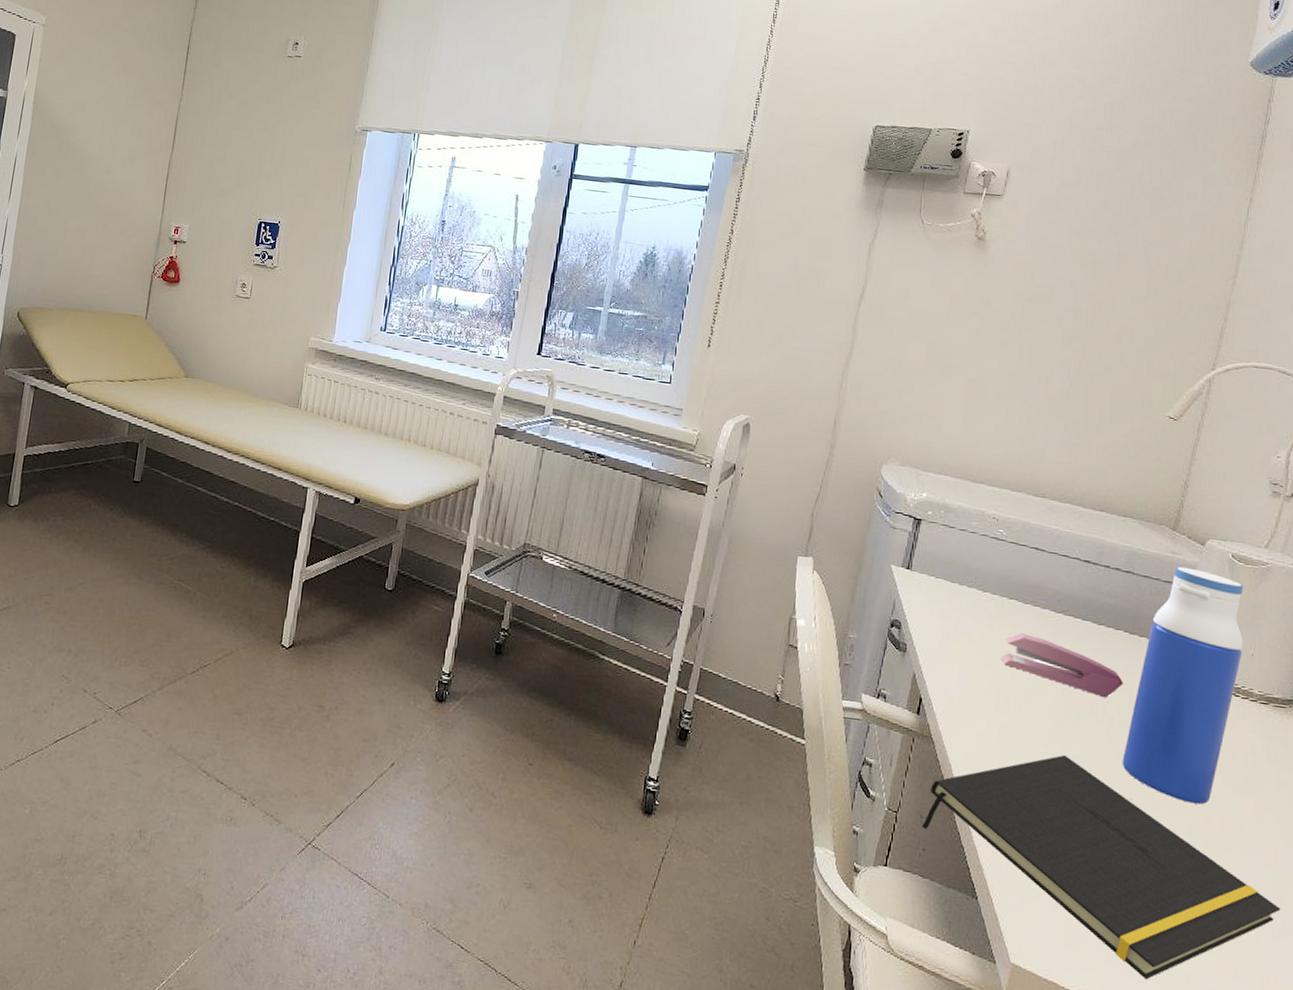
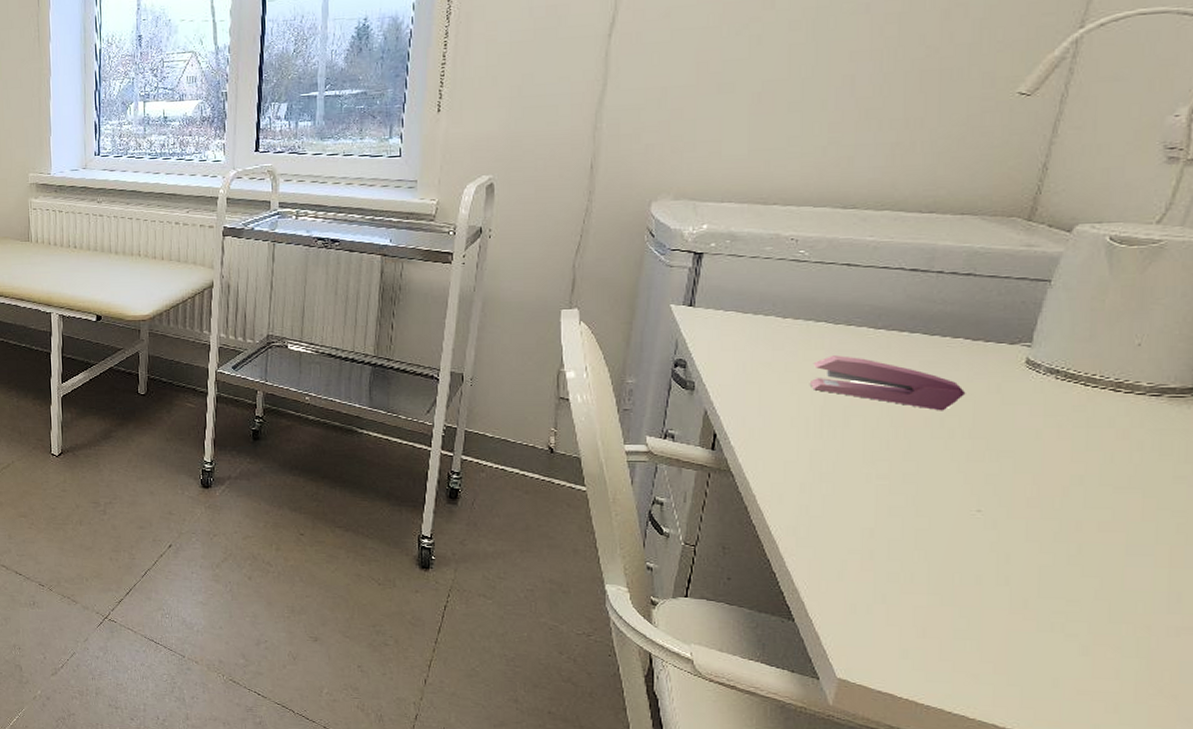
notepad: present [922,755,1281,980] -> none [725,474,1178,686]
water bottle: present [1122,566,1244,805] -> none [966,259,1127,509]

